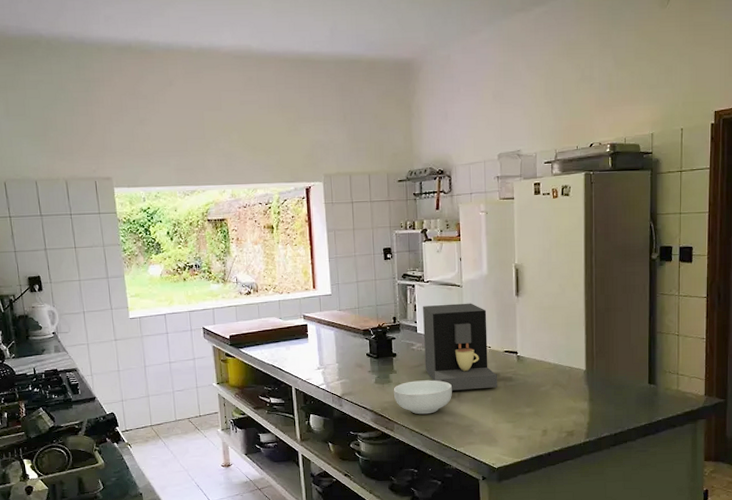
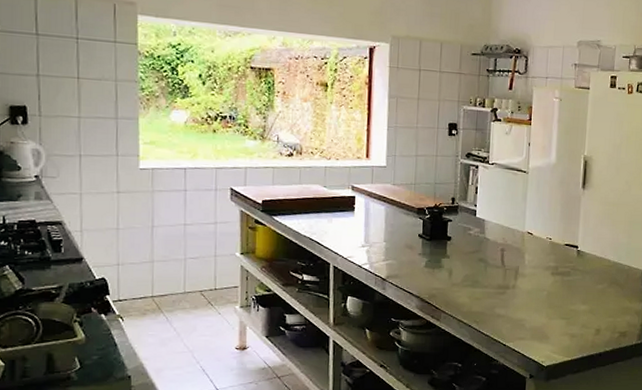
cereal bowl: present [393,380,453,415] -> none [444,268,508,305]
coffee maker: present [423,303,497,391] -> none [480,189,555,282]

